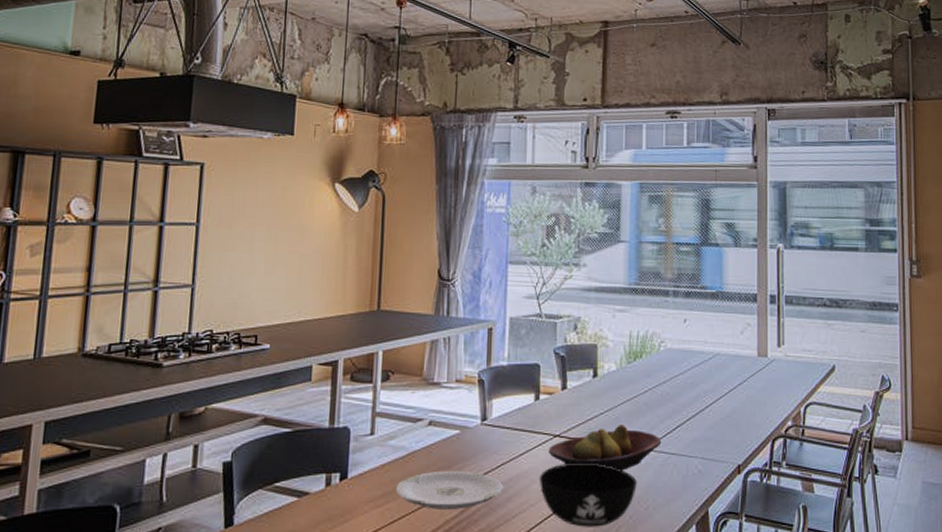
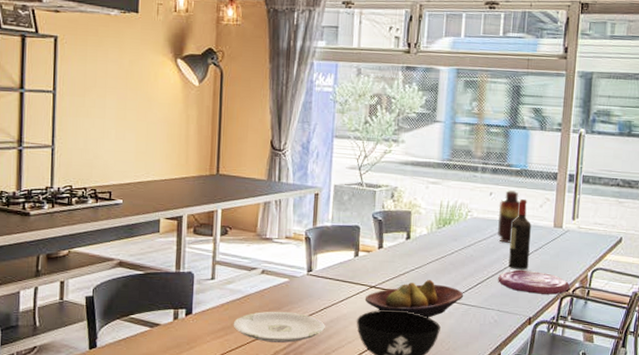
vase: none [694,316,719,377] -> present [497,190,521,243]
plate: none [699,408,781,436] -> present [498,269,570,295]
wine bottle: none [710,326,733,408] -> present [508,199,531,270]

